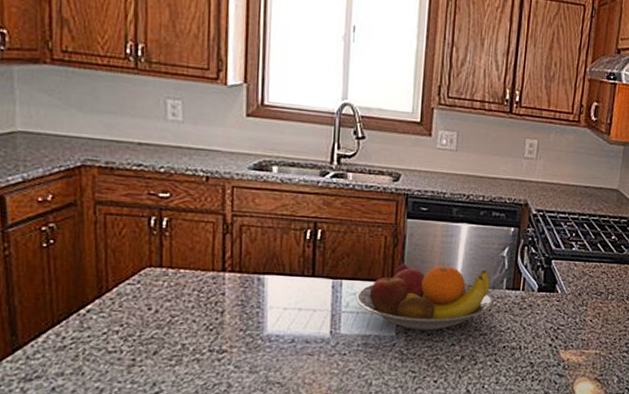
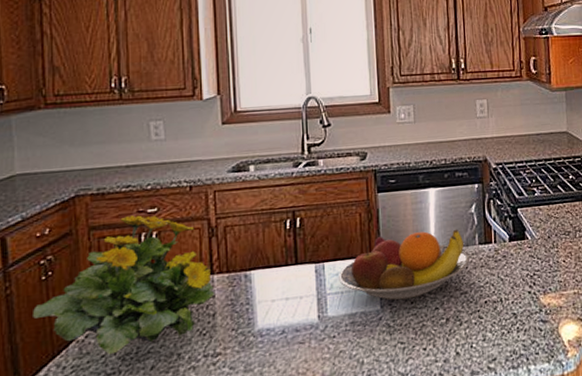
flowering plant: none [32,196,226,333] -> present [33,215,215,355]

